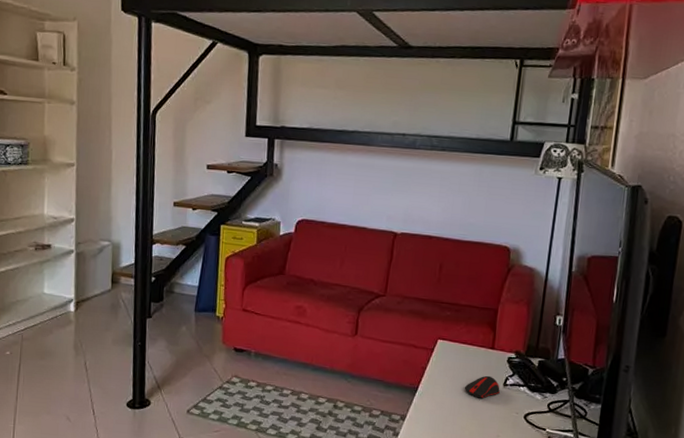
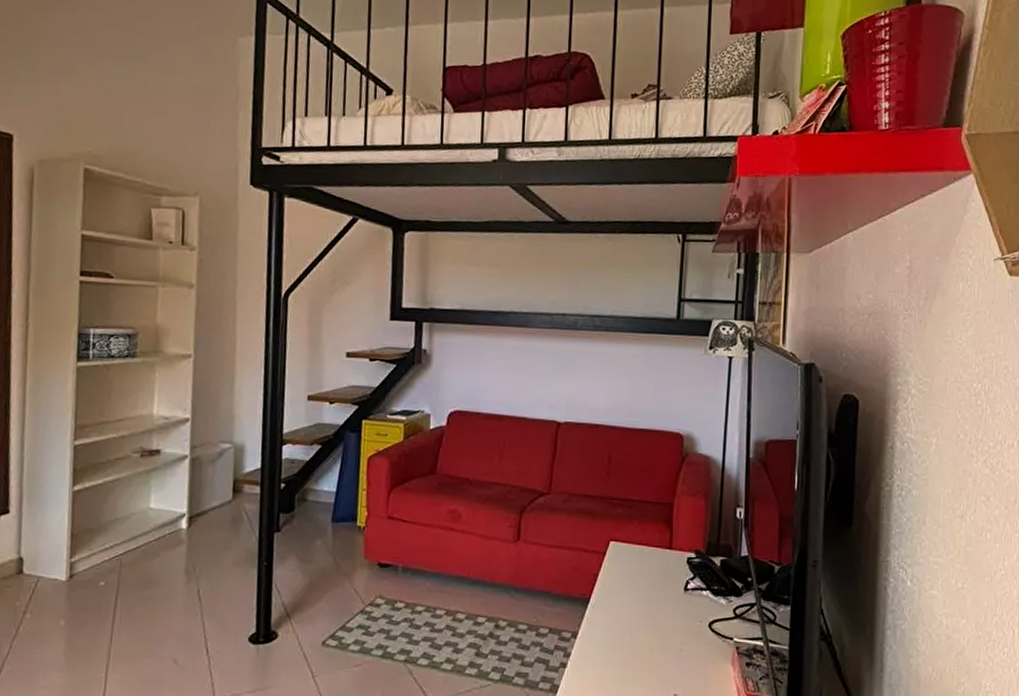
computer mouse: present [464,375,500,399] -> none [641,580,681,607]

